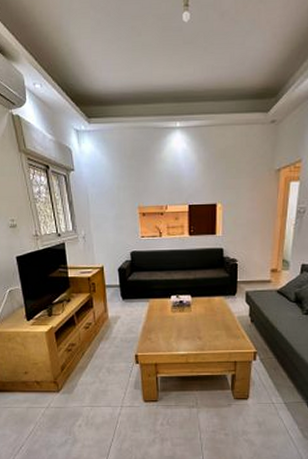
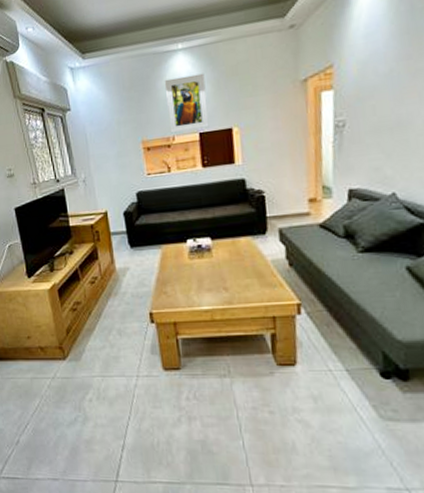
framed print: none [162,152,198,203] -> present [164,73,209,134]

